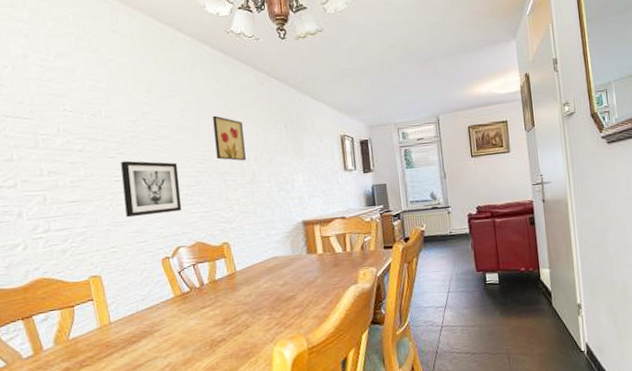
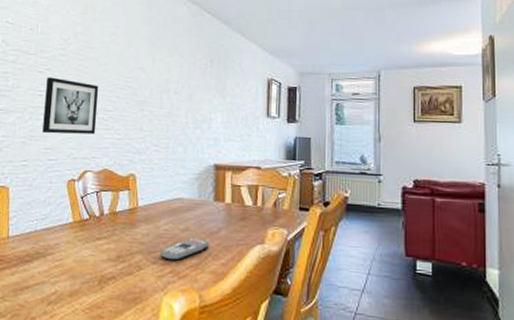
wall art: present [213,115,246,161] -> none [138,43,168,93]
remote control: none [263,289,310,314] -> present [159,237,210,261]

